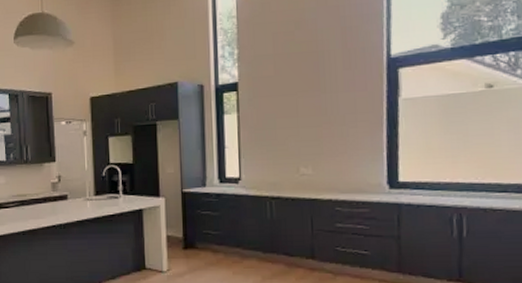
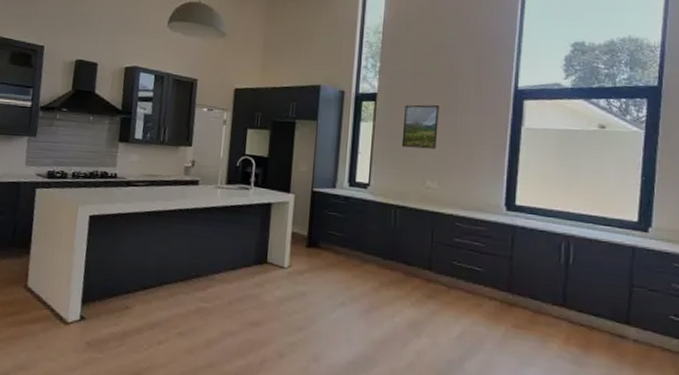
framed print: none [269,87,308,136] -> present [401,104,439,149]

